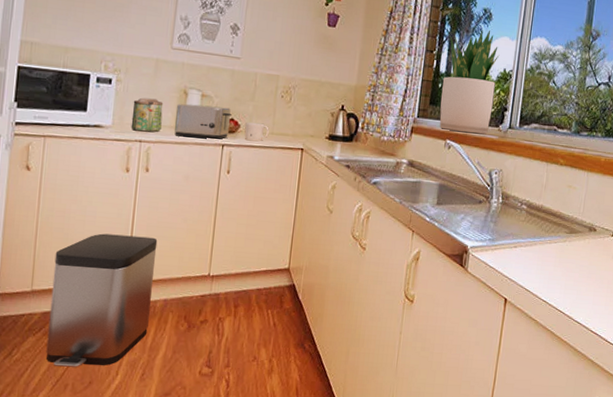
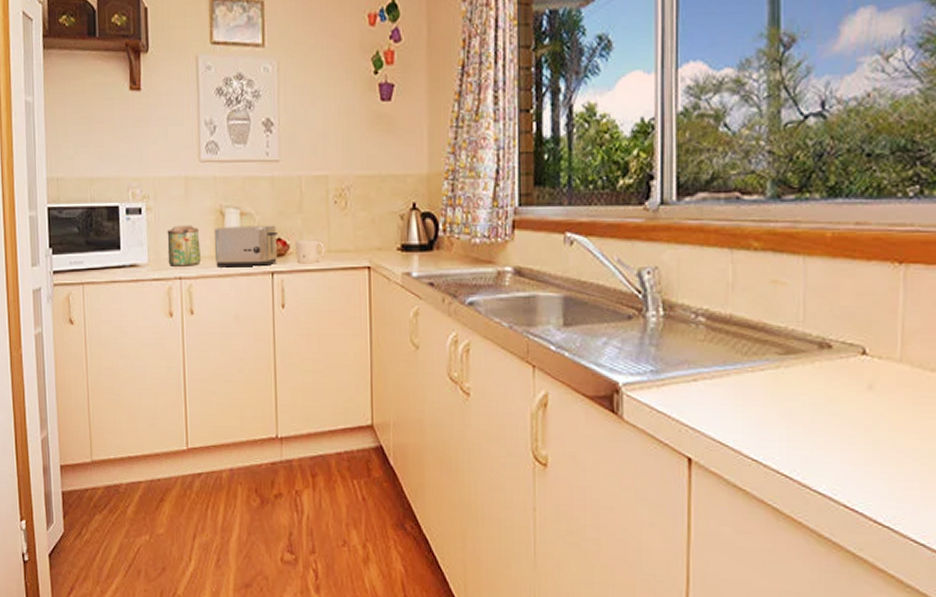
pedal bin: present [46,233,158,367] -> none [109,392,217,550]
planter: present [439,31,500,134] -> none [549,66,631,219]

